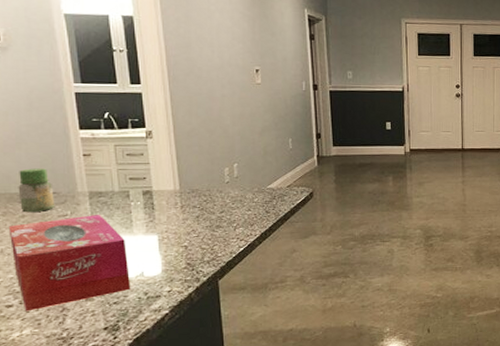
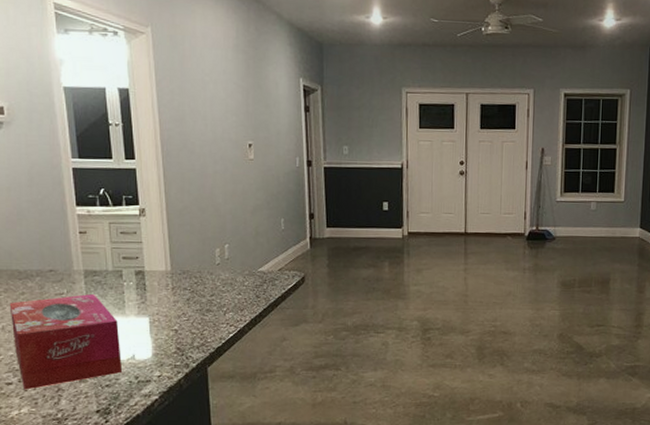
jar: present [18,168,55,212] -> none [18,245,53,289]

